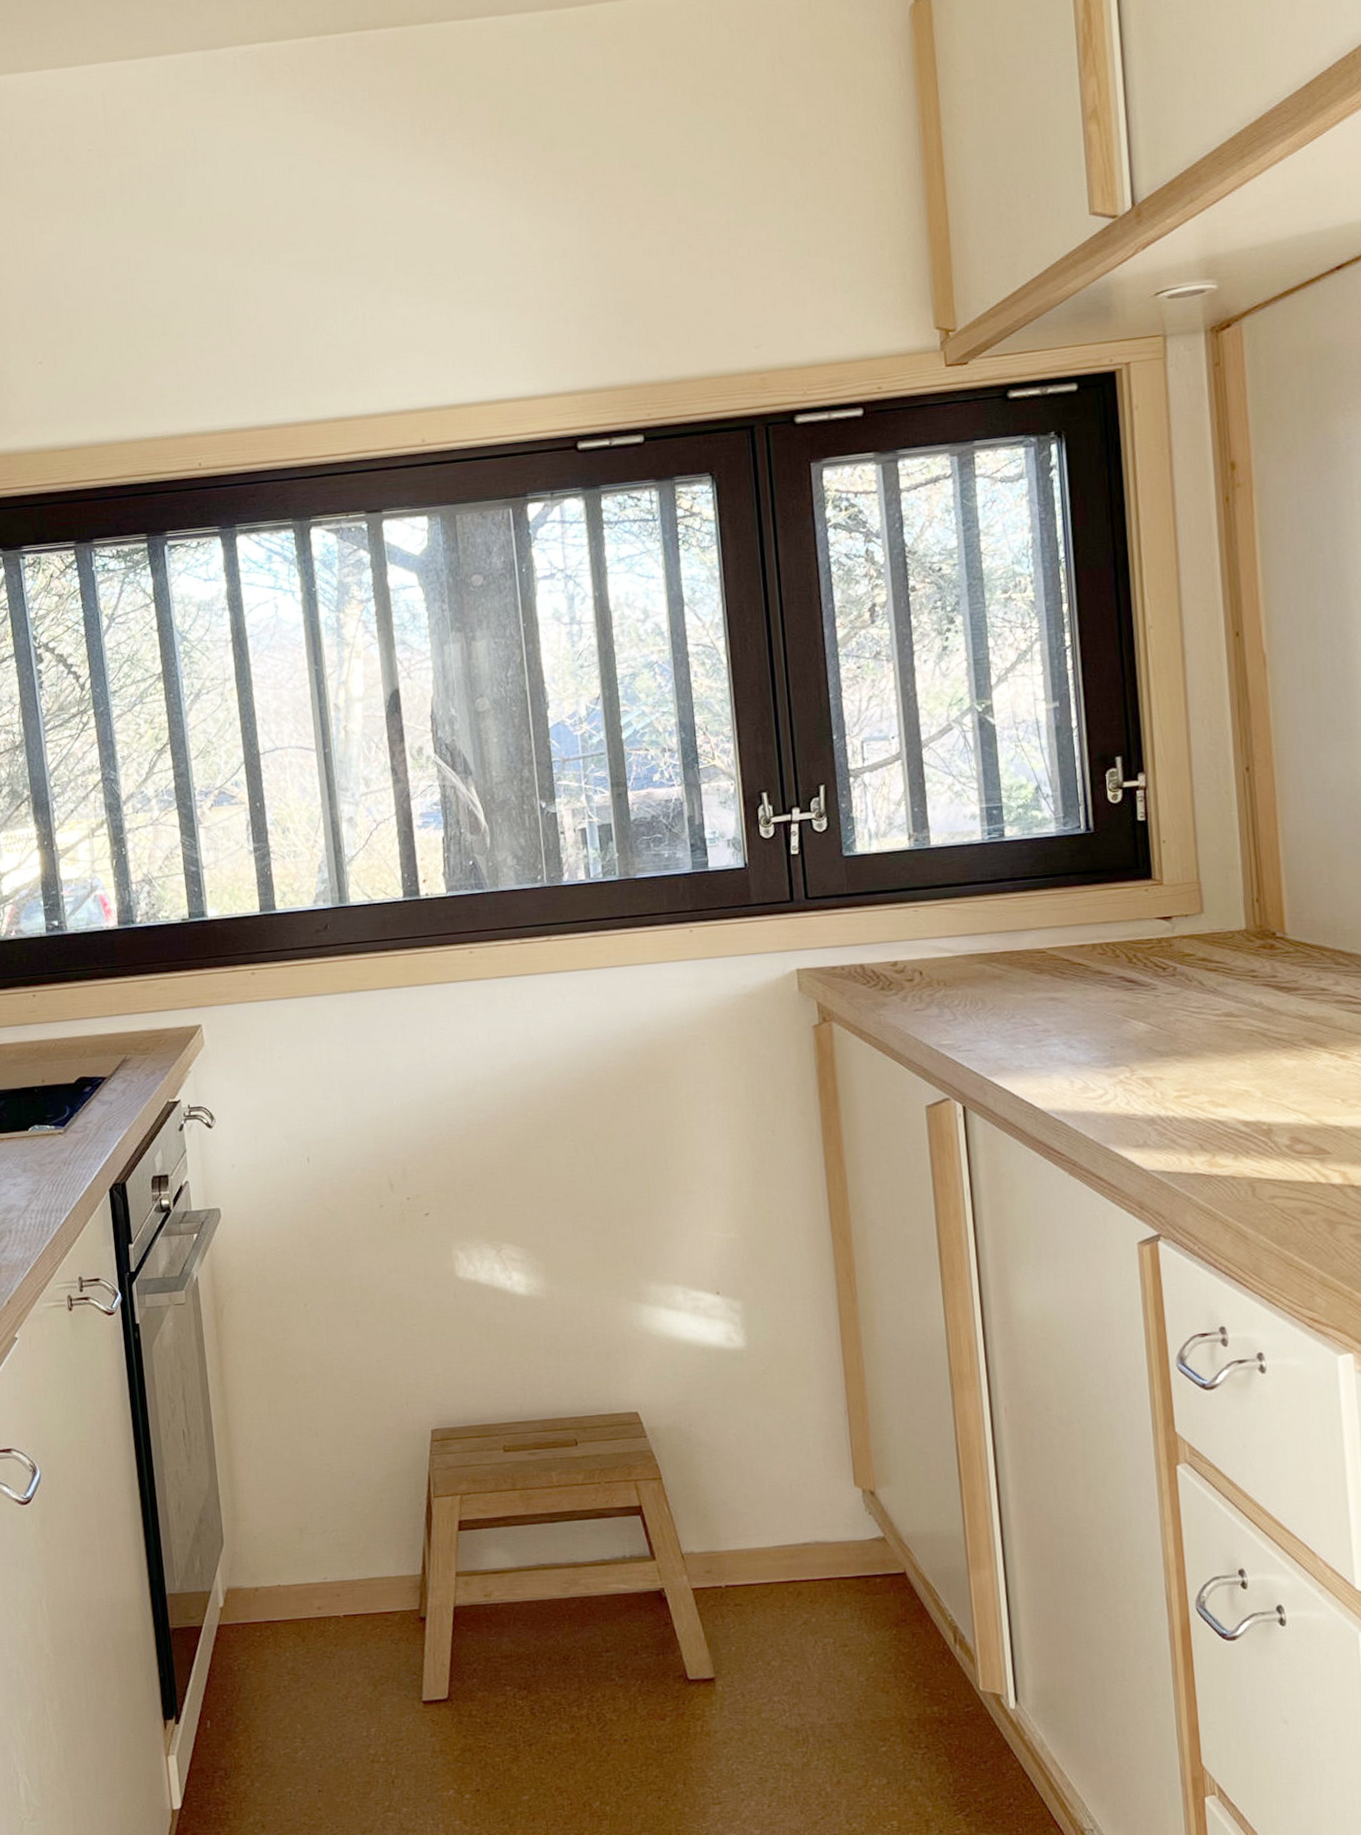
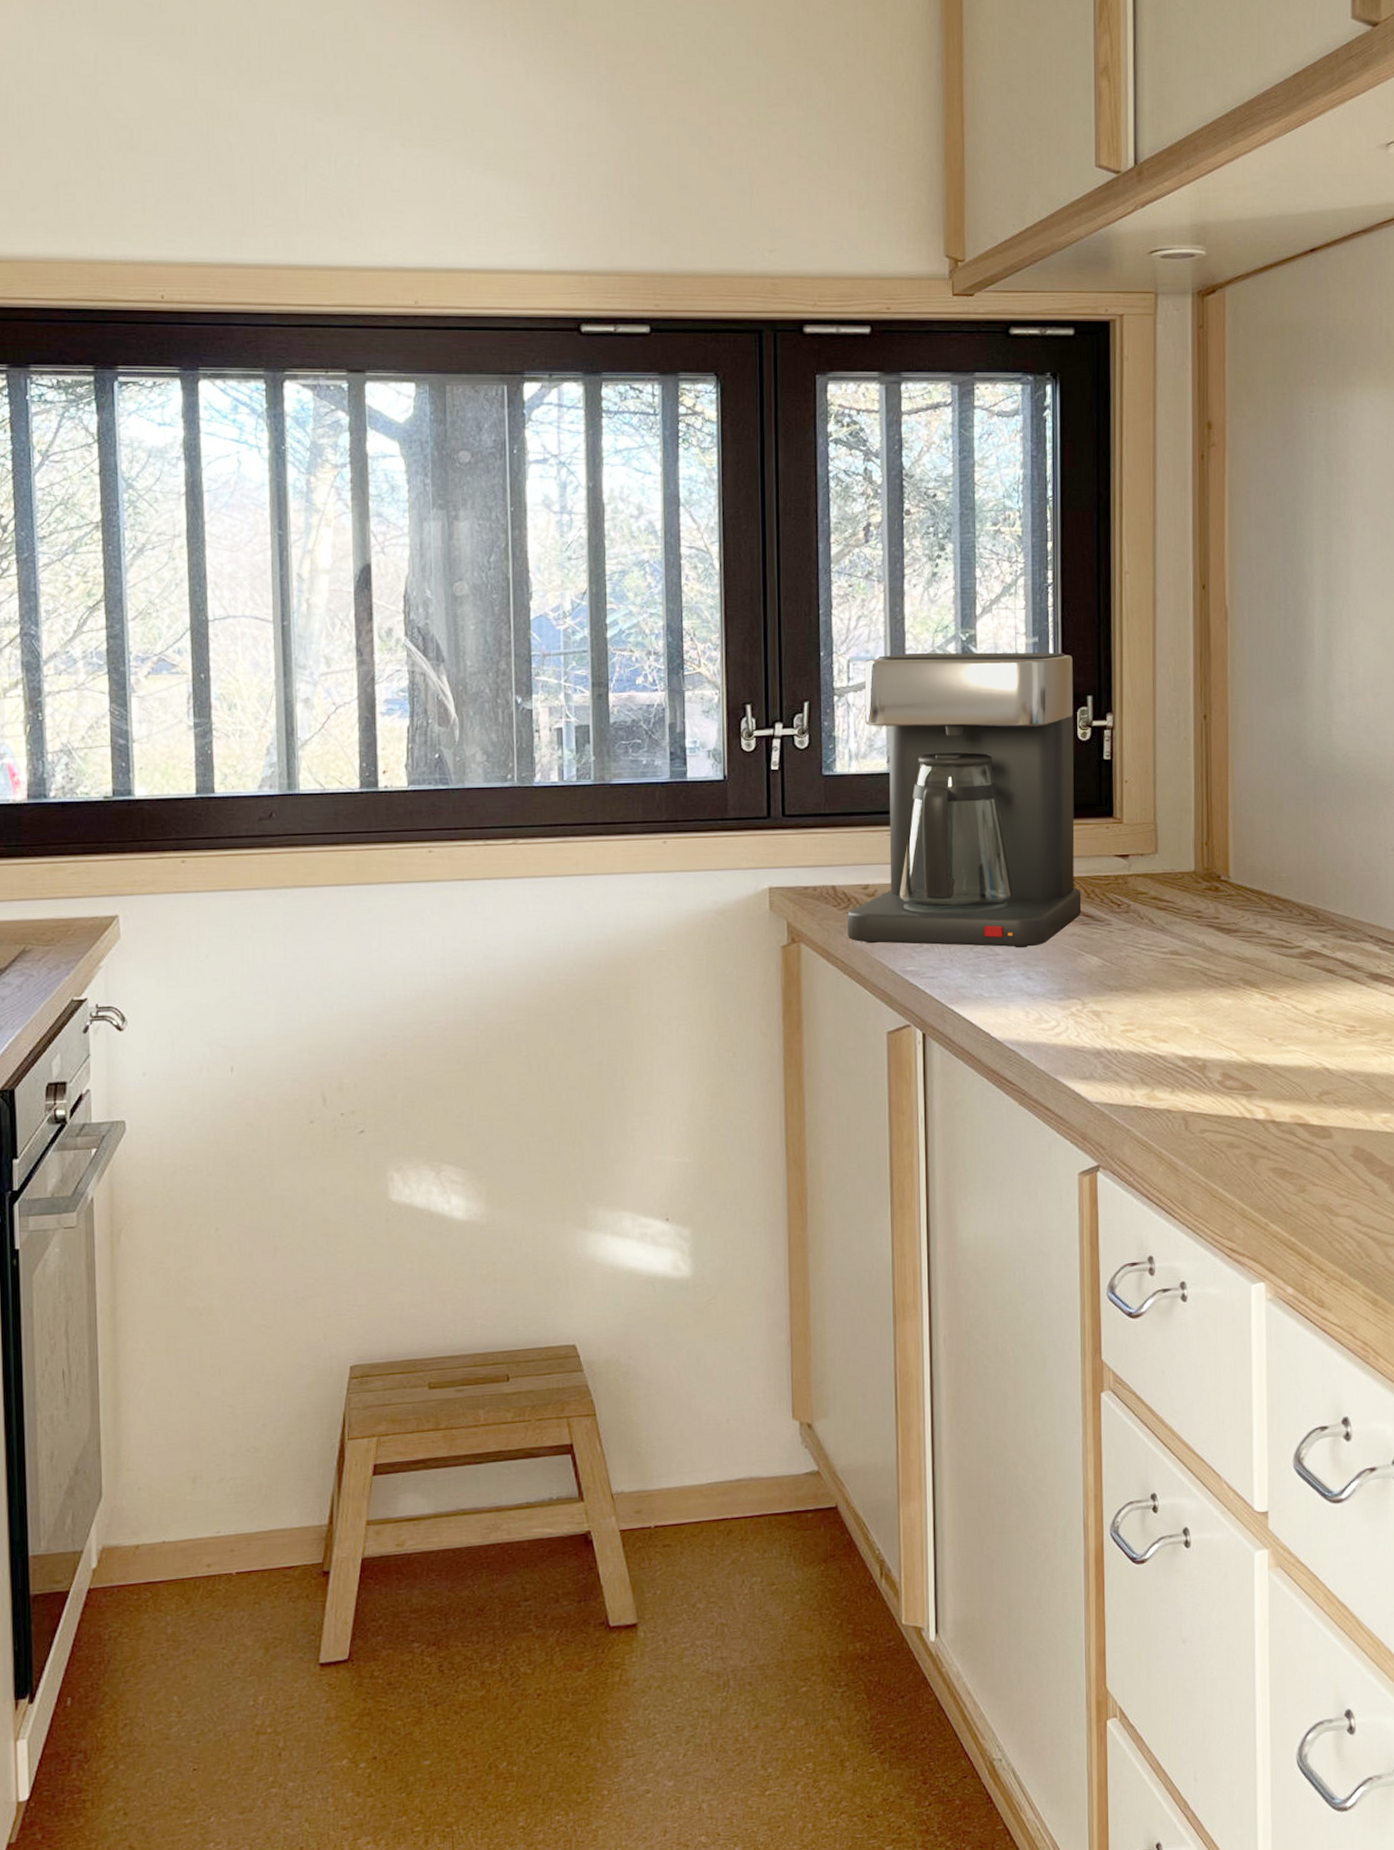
coffee maker: none [877,715,1124,1020] -> present [847,652,1082,948]

